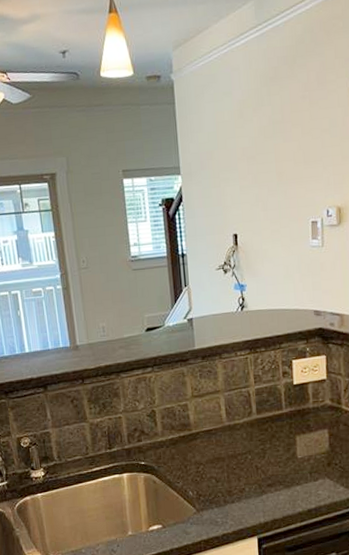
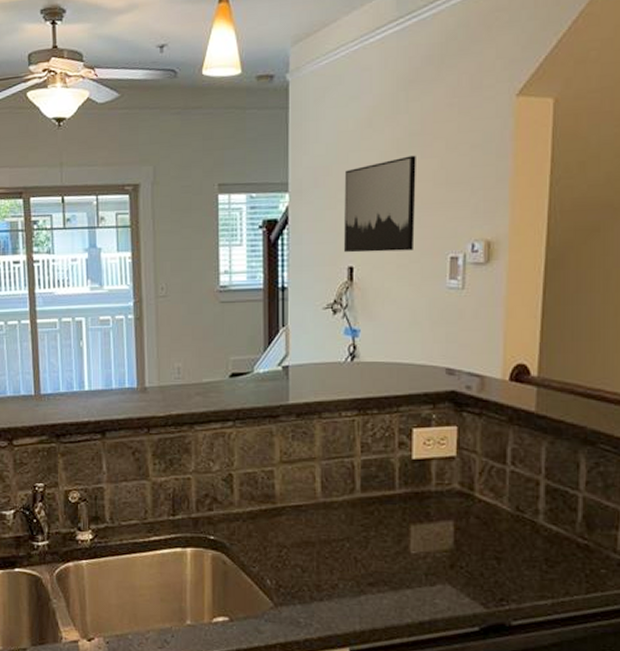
wall art: none [224,140,283,223] -> present [344,155,416,253]

